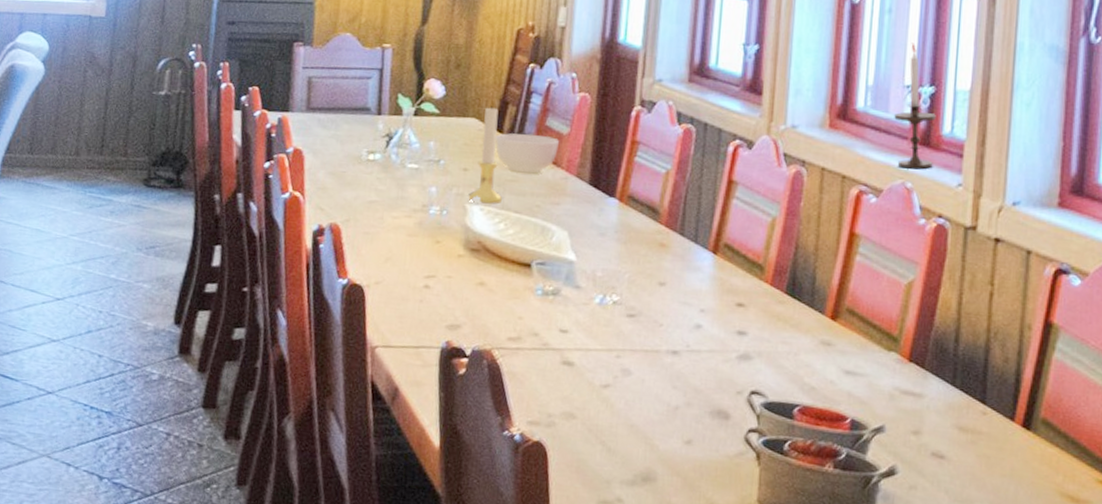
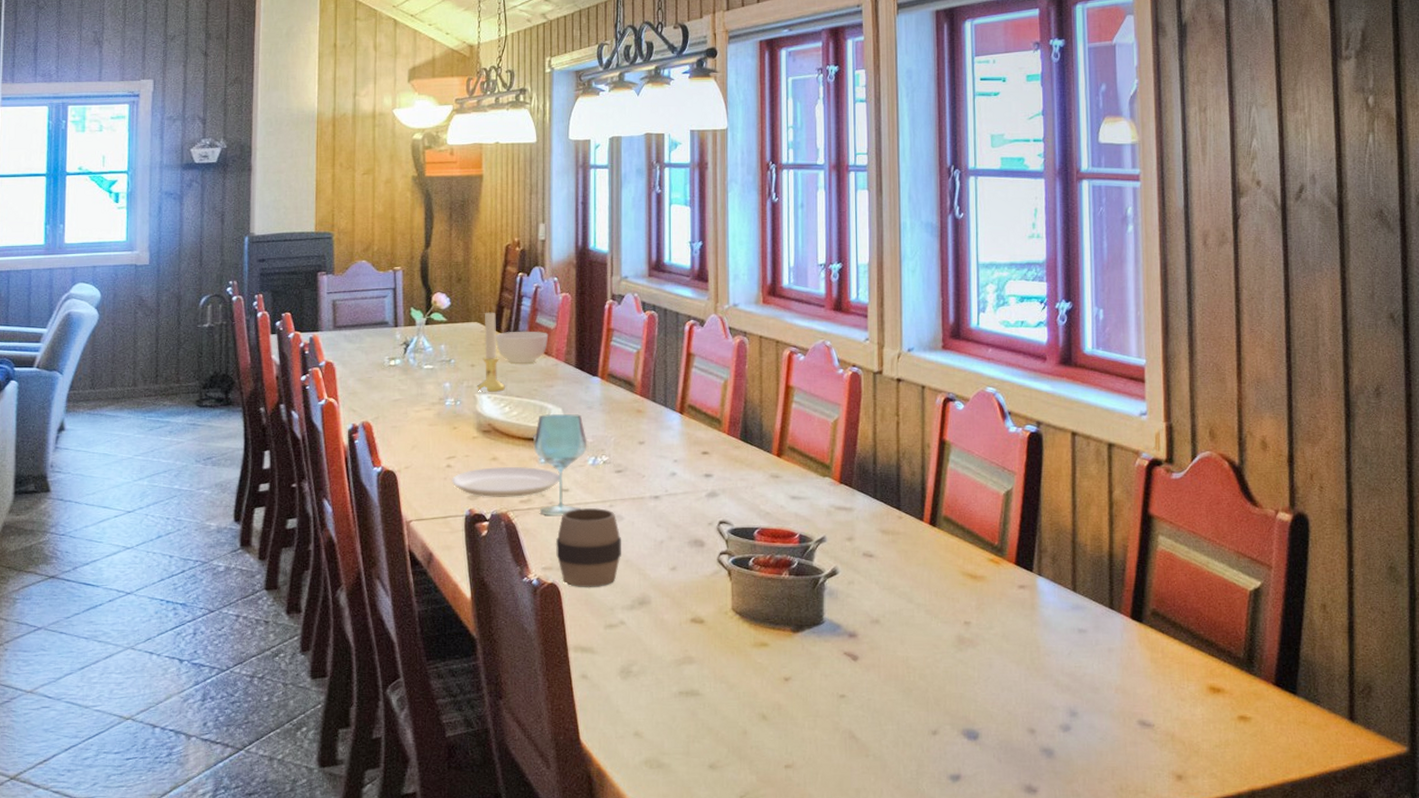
plate: none [429,293,558,333] -> present [452,466,559,497]
wine glass: none [529,237,596,361] -> present [533,414,588,515]
cup: none [545,355,627,453] -> present [555,508,621,587]
candlestick: present [894,42,936,170] -> none [812,229,845,330]

